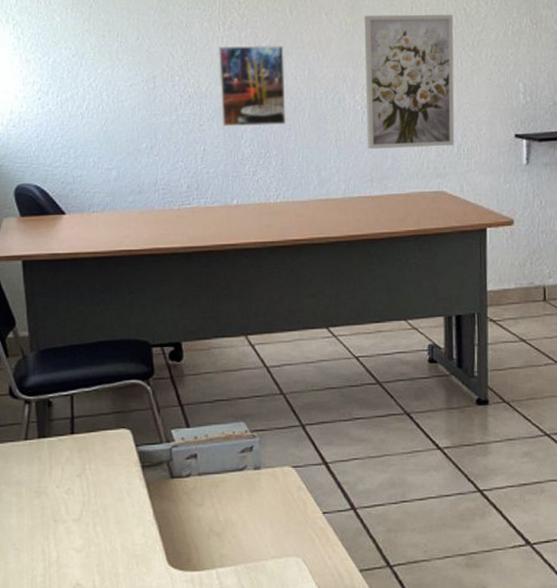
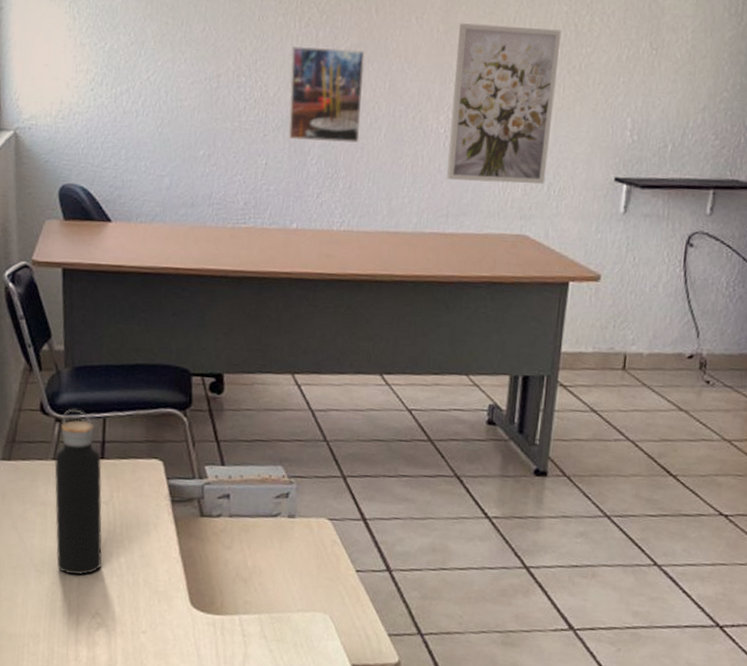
water bottle: none [26,389,79,549] -> present [54,409,103,575]

